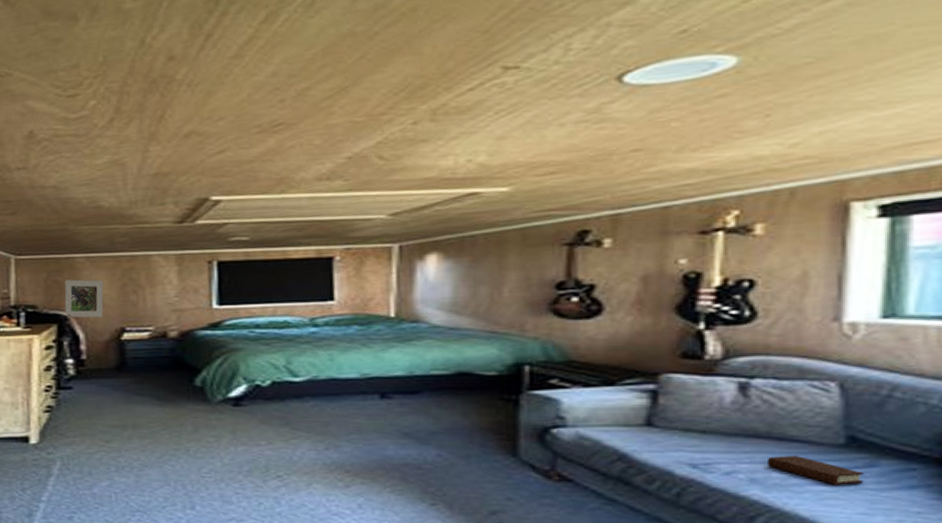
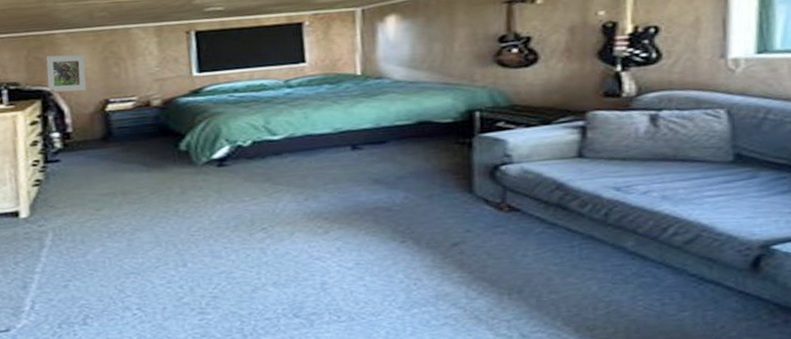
book: present [766,456,864,485] -> none [674,173,748,196]

